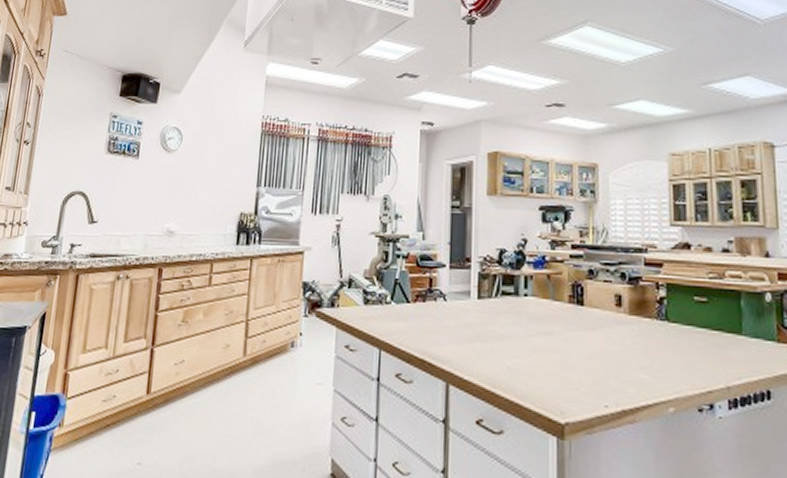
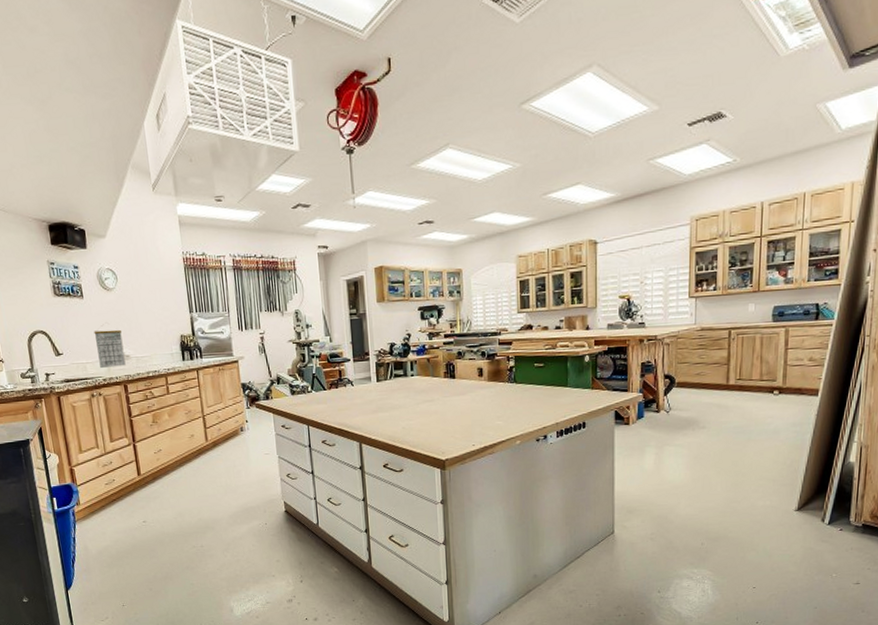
calendar: none [136,192,172,245] -> present [93,325,126,369]

